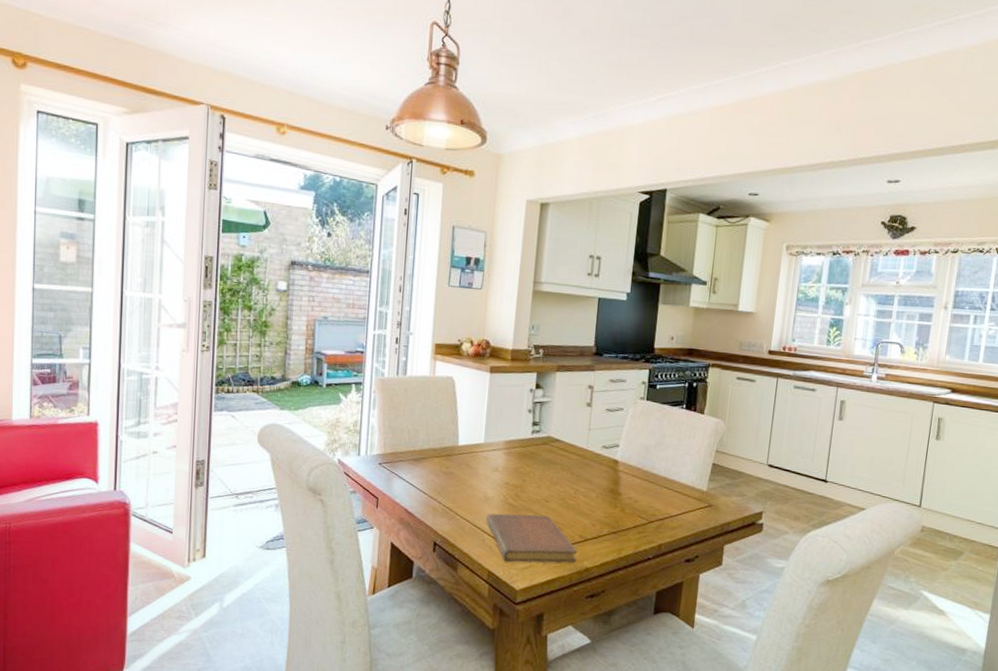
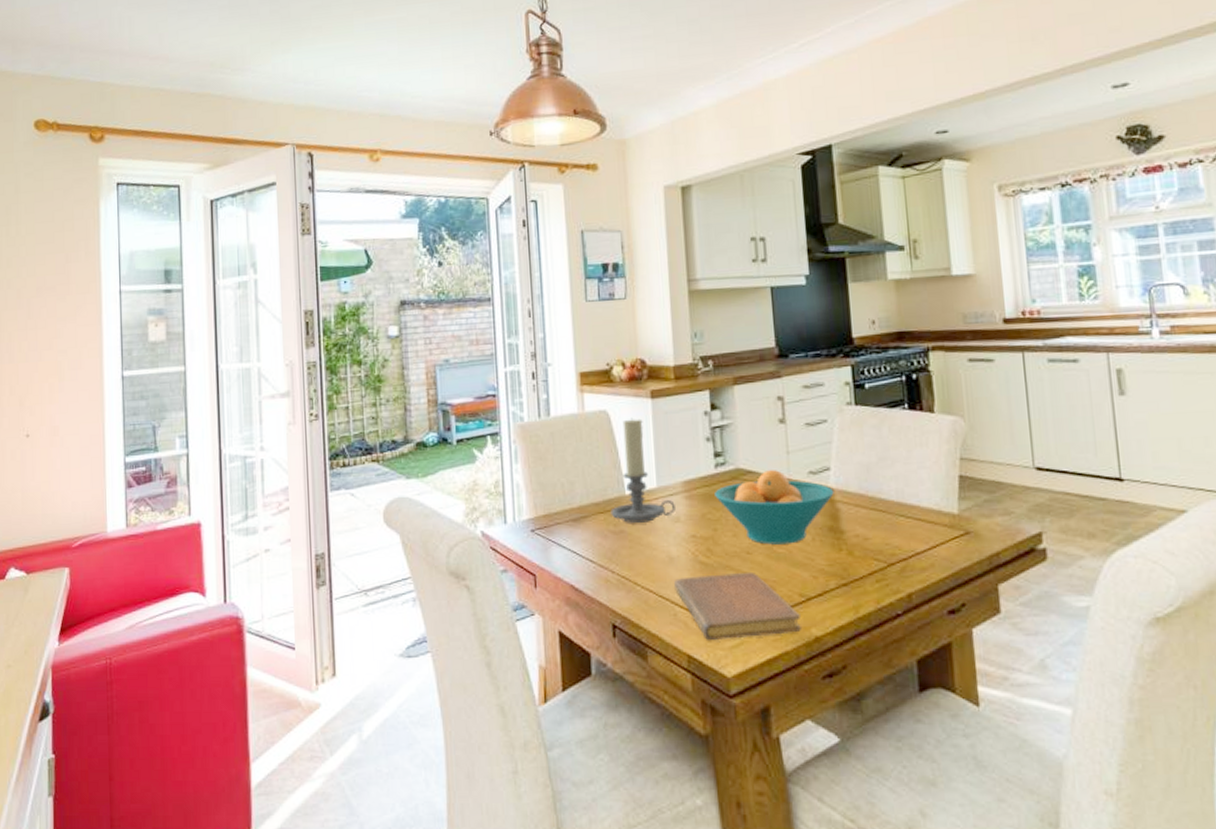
candle holder: none [444,386,496,469] -> present [610,417,676,523]
fruit bowl: none [528,441,619,498] -> present [715,470,834,545]

